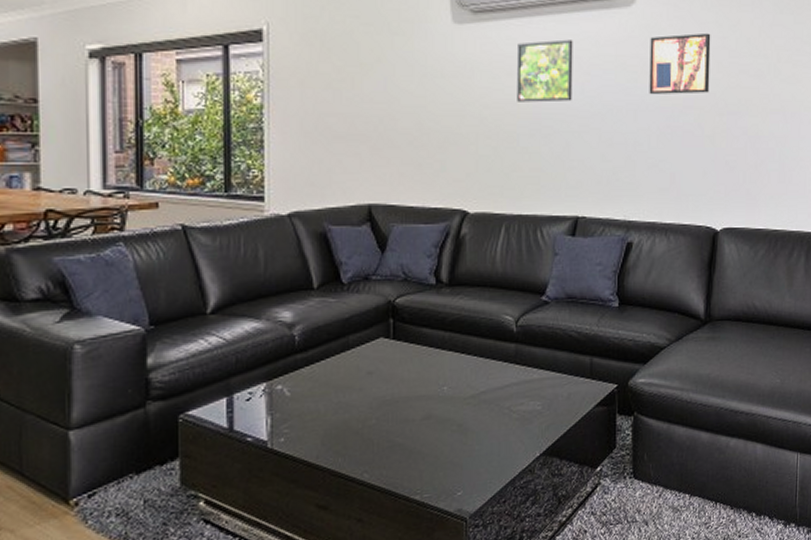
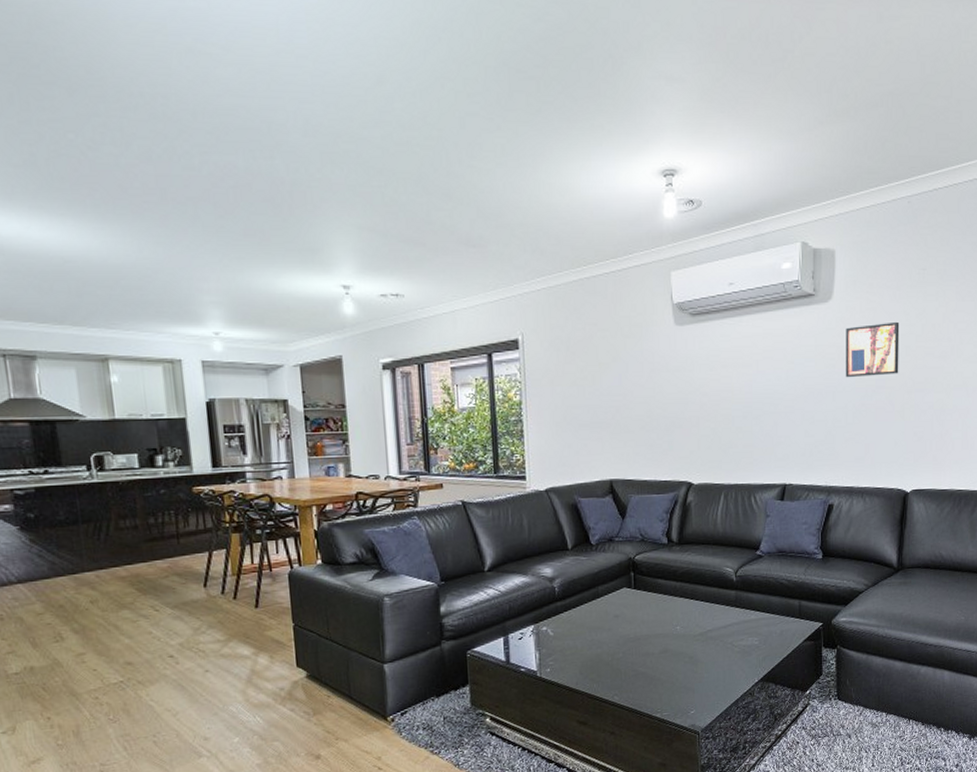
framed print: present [517,39,573,103] -> none [731,334,779,389]

